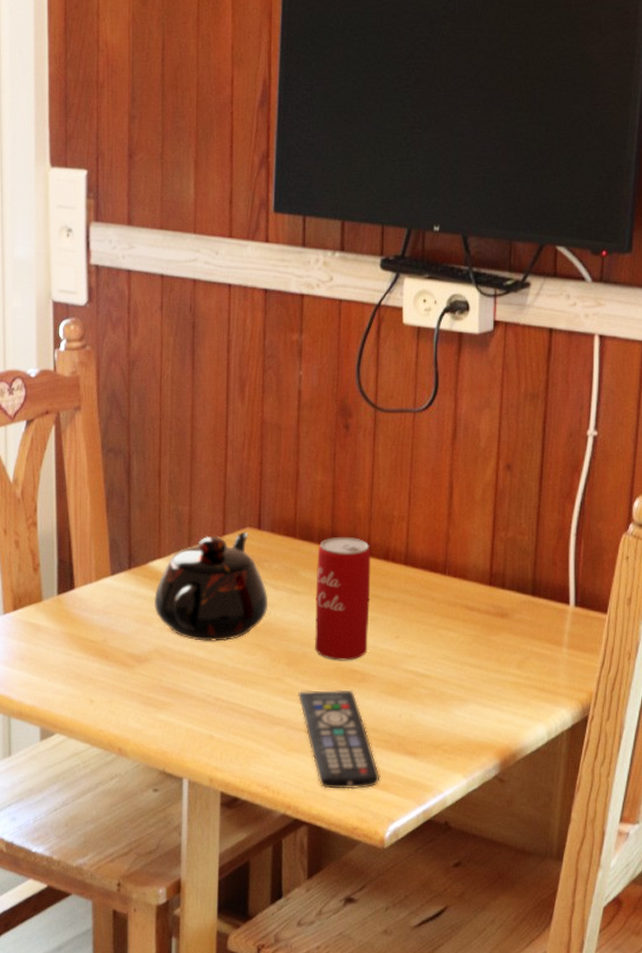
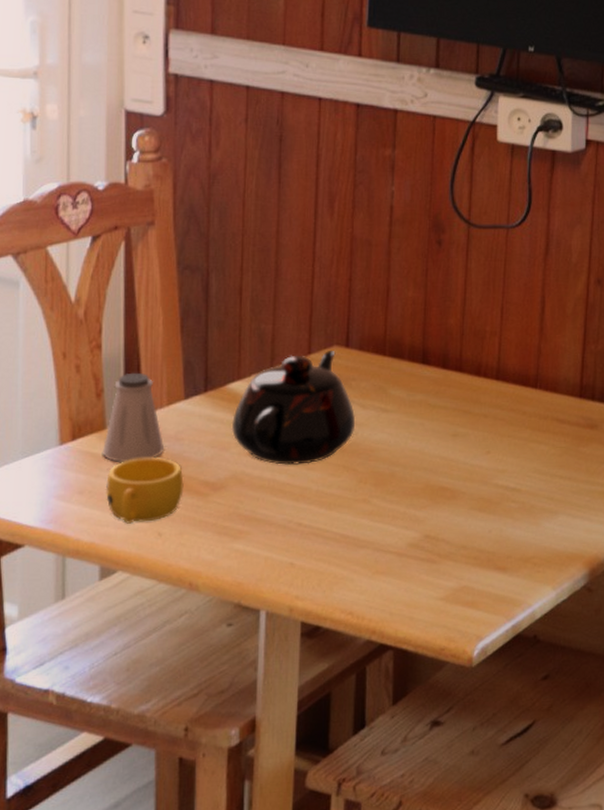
saltshaker: none [39,549,93,632] -> present [102,372,164,462]
cup: none [43,629,112,690] -> present [105,457,184,524]
remote control: present [298,689,380,790] -> none [385,507,469,611]
beverage can: present [315,536,371,661] -> none [404,352,463,479]

